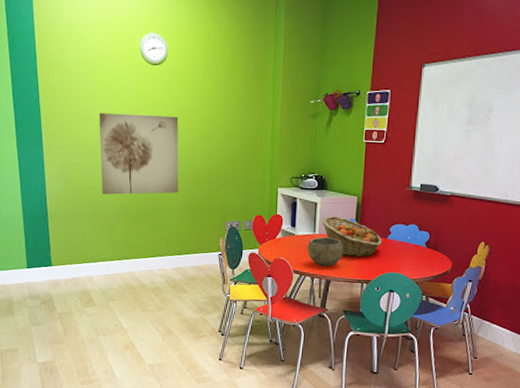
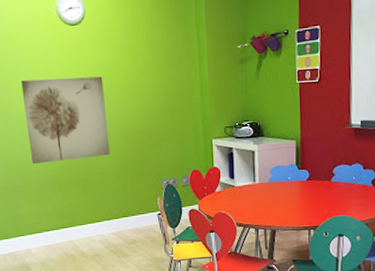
bowl: present [307,236,344,267] -> none [248,185,287,217]
fruit basket: present [321,216,382,257] -> none [261,163,326,204]

